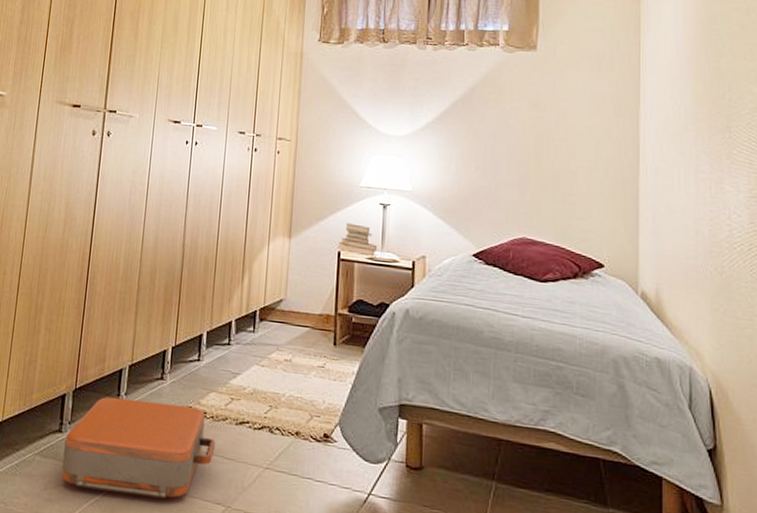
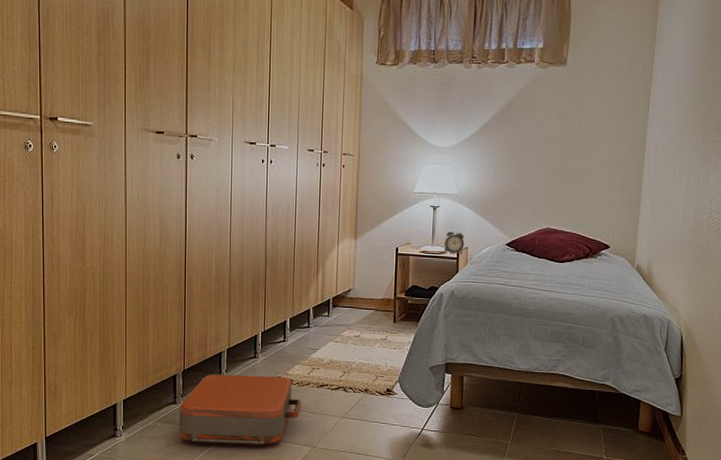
books: present [338,223,377,257] -> none [396,224,428,251]
alarm clock: none [395,235,421,266] -> present [443,231,465,255]

